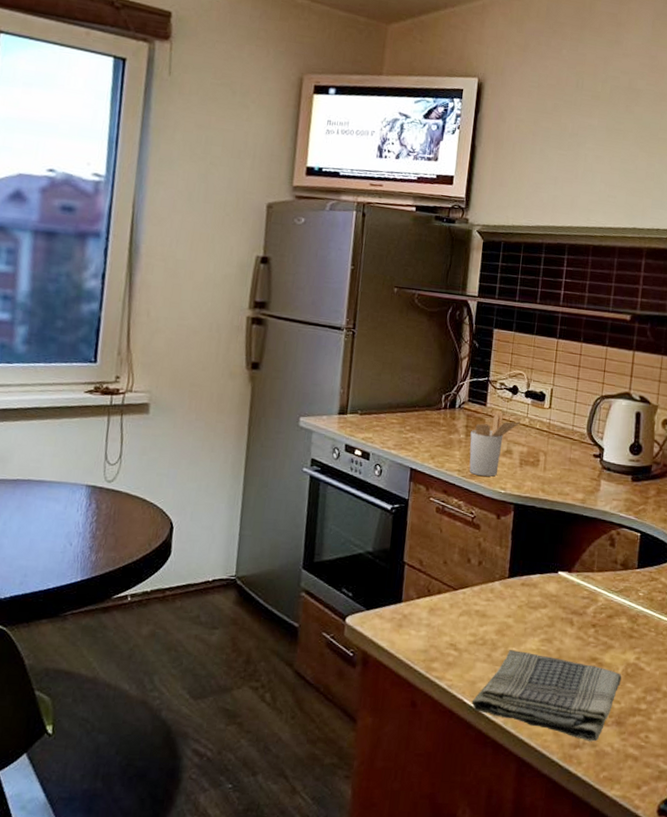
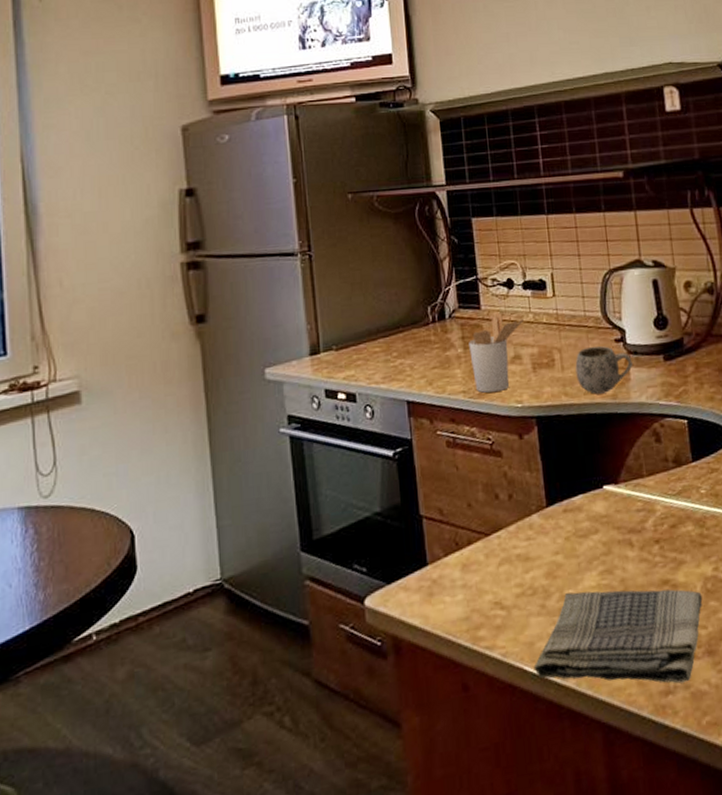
mug: none [555,456,605,497] -> present [575,345,633,395]

